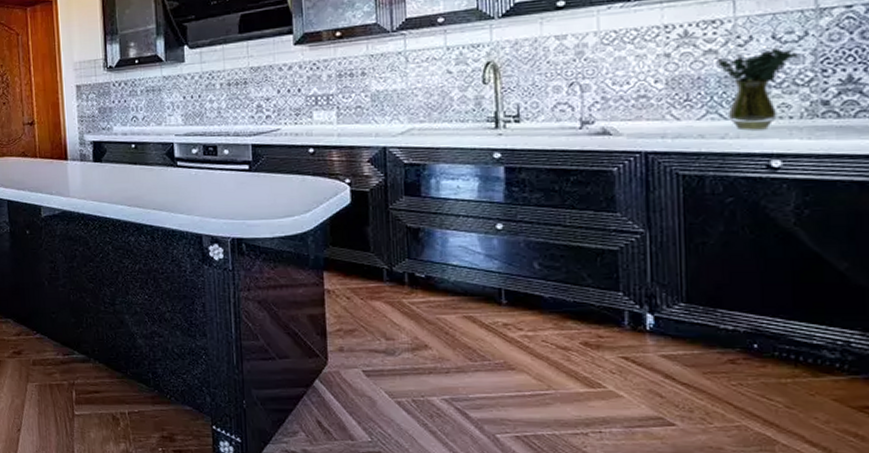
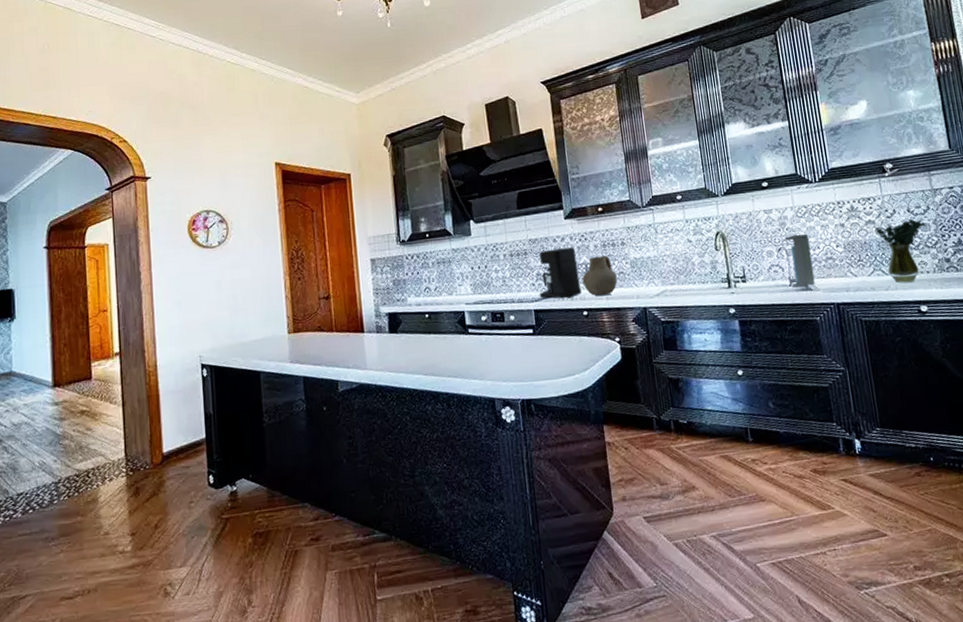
coffee maker: none [259,77,309,134] -> present [539,247,582,300]
ceramic pitcher: none [310,87,353,132] -> present [582,255,618,296]
soap dispenser: none [580,66,617,132] -> present [785,234,815,288]

